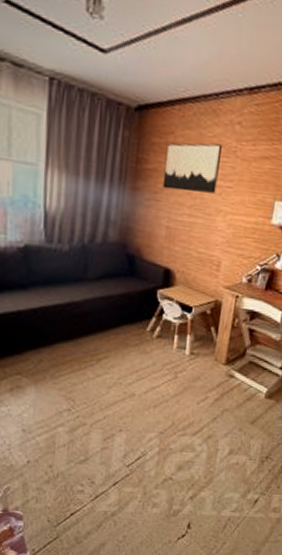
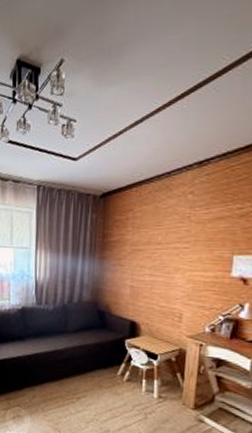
wall art: present [162,143,222,193] -> none [125,213,176,256]

